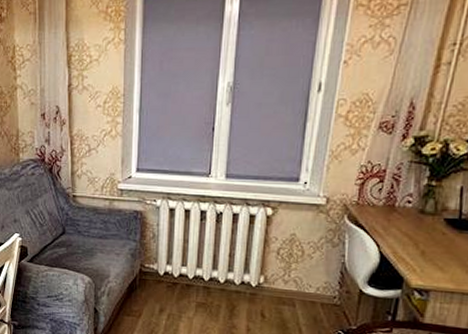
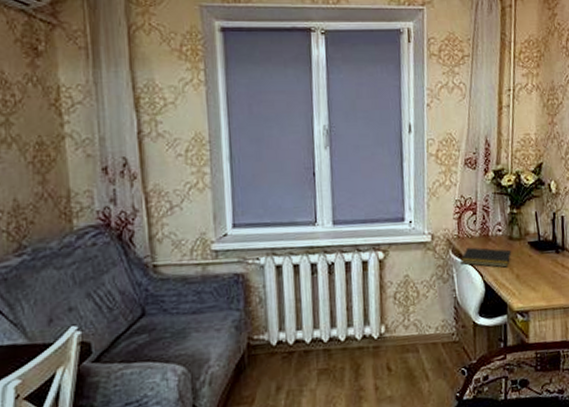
notepad: none [355,215,421,242] -> present [460,247,512,268]

